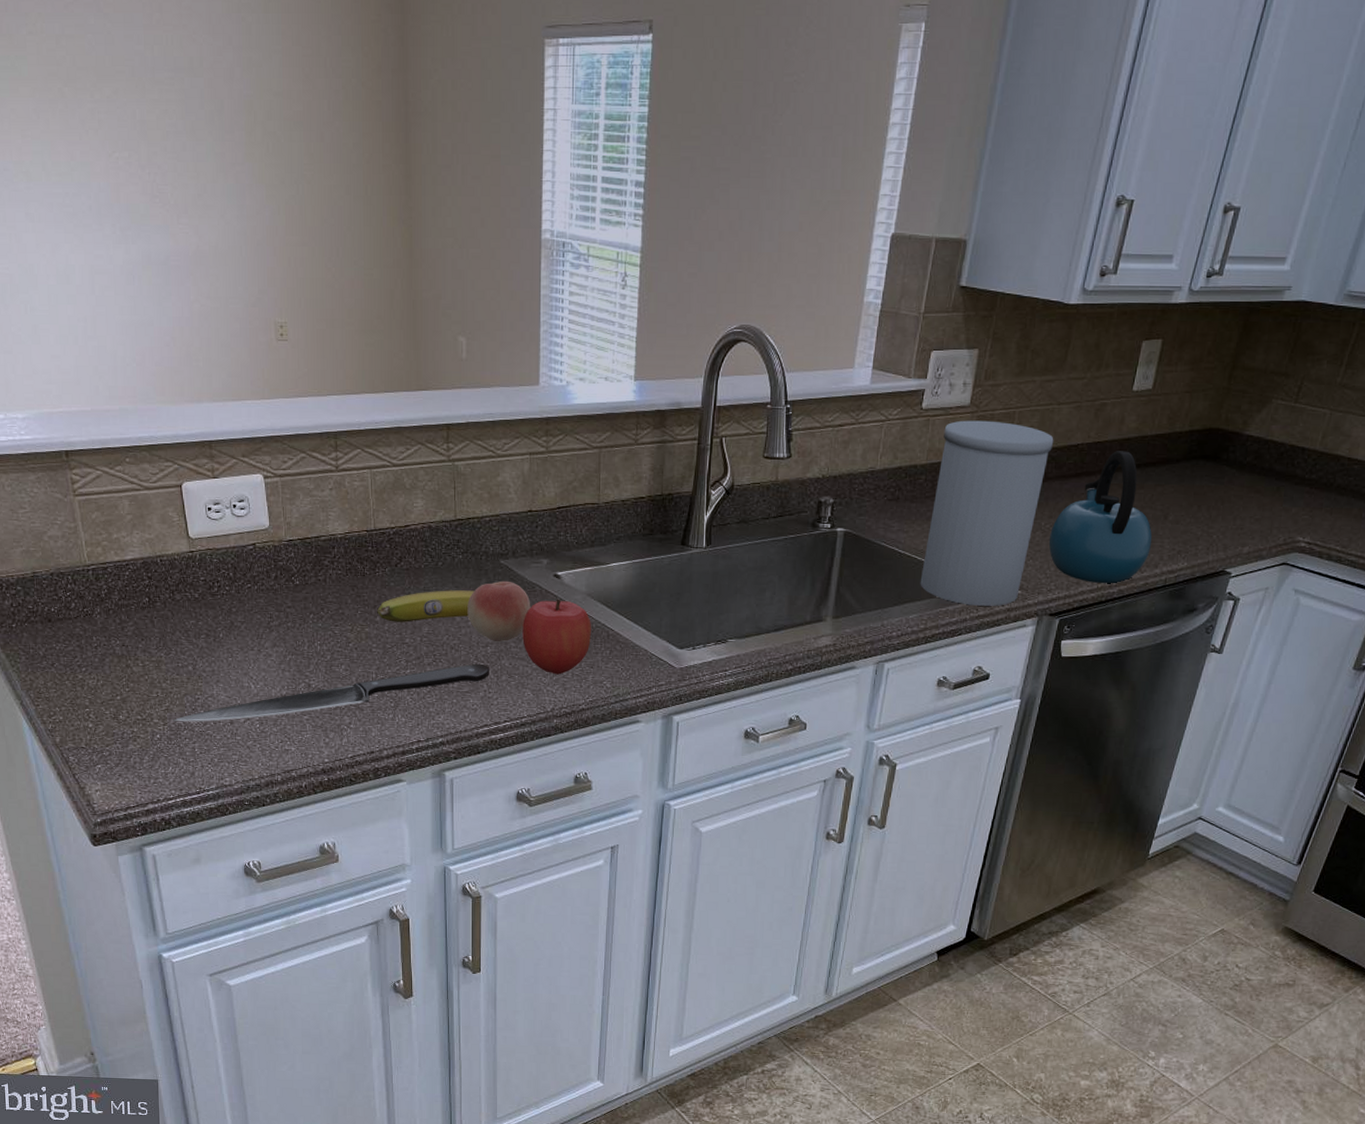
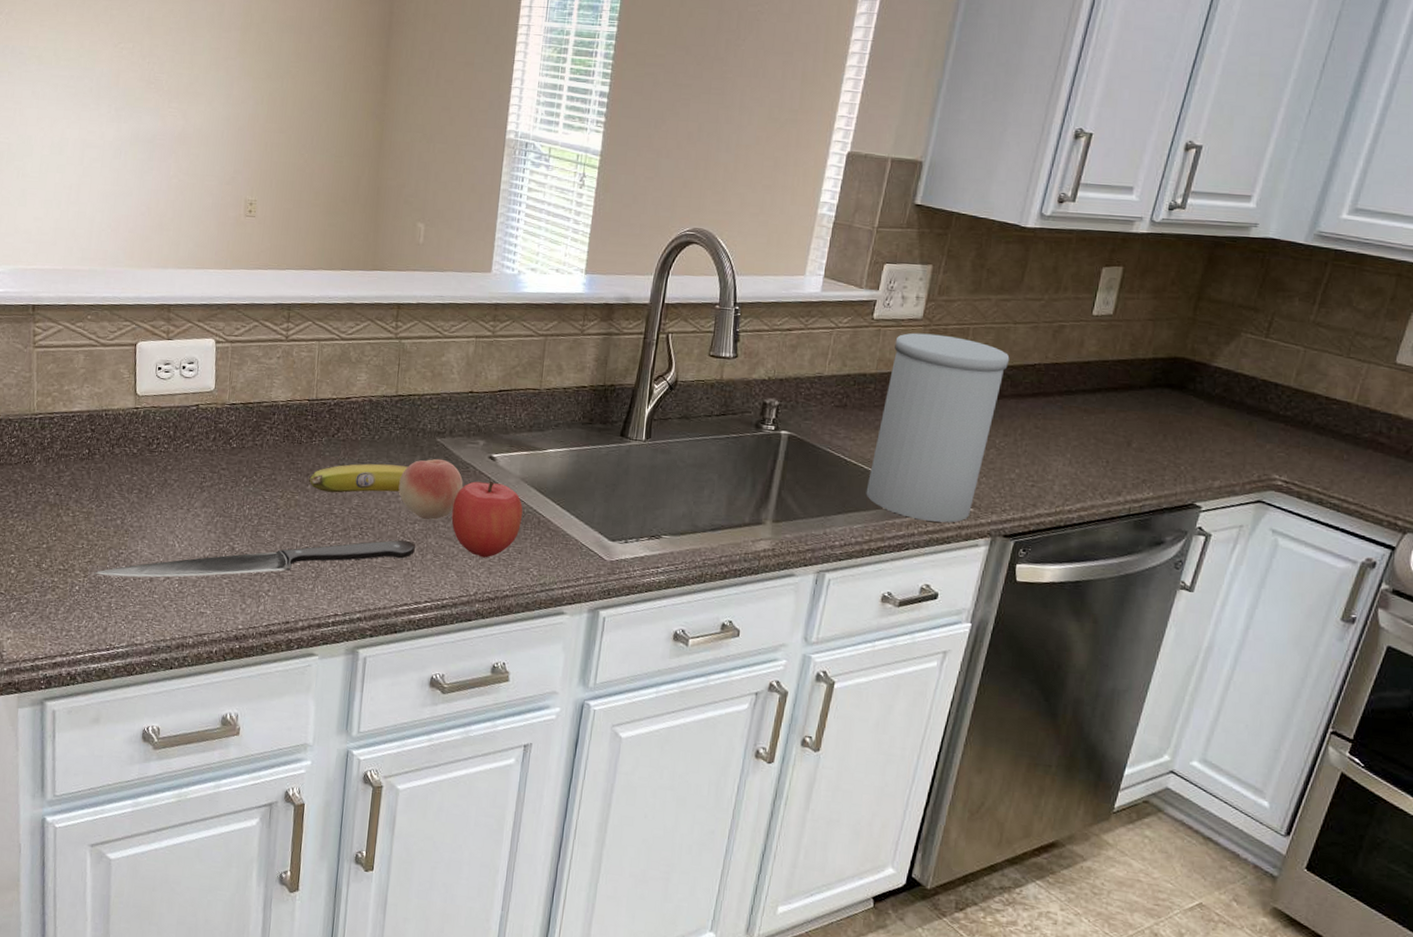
kettle: present [1048,451,1152,584] -> none [1003,373,1115,509]

